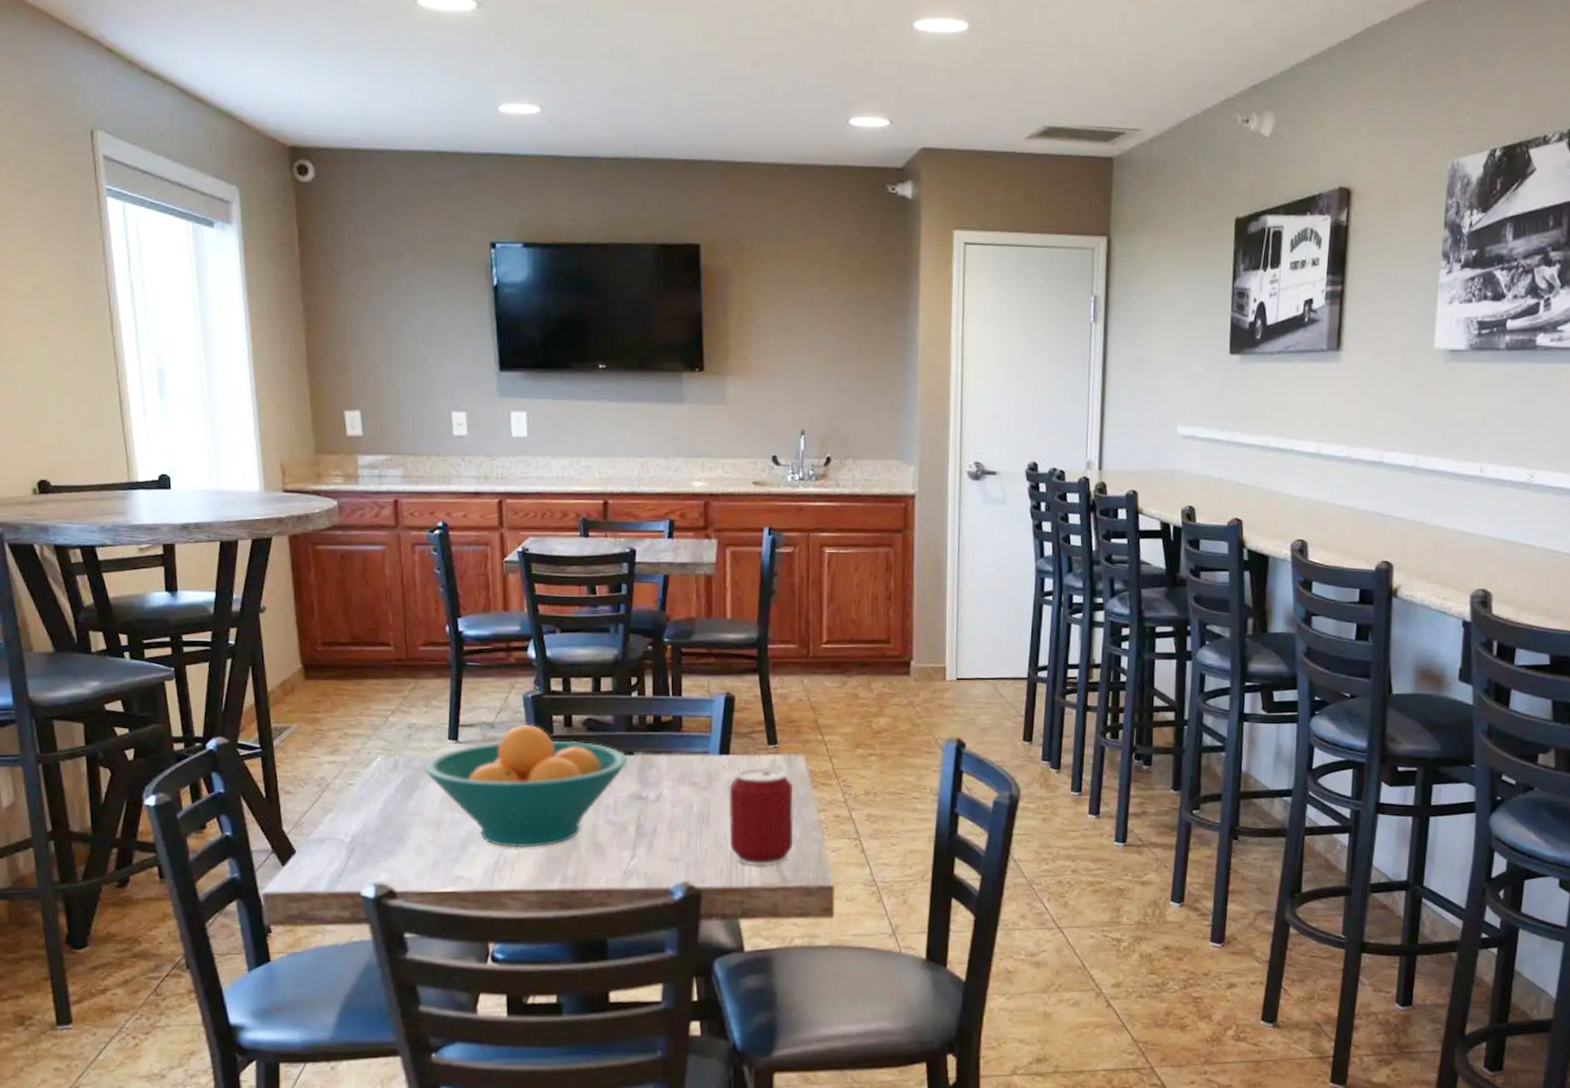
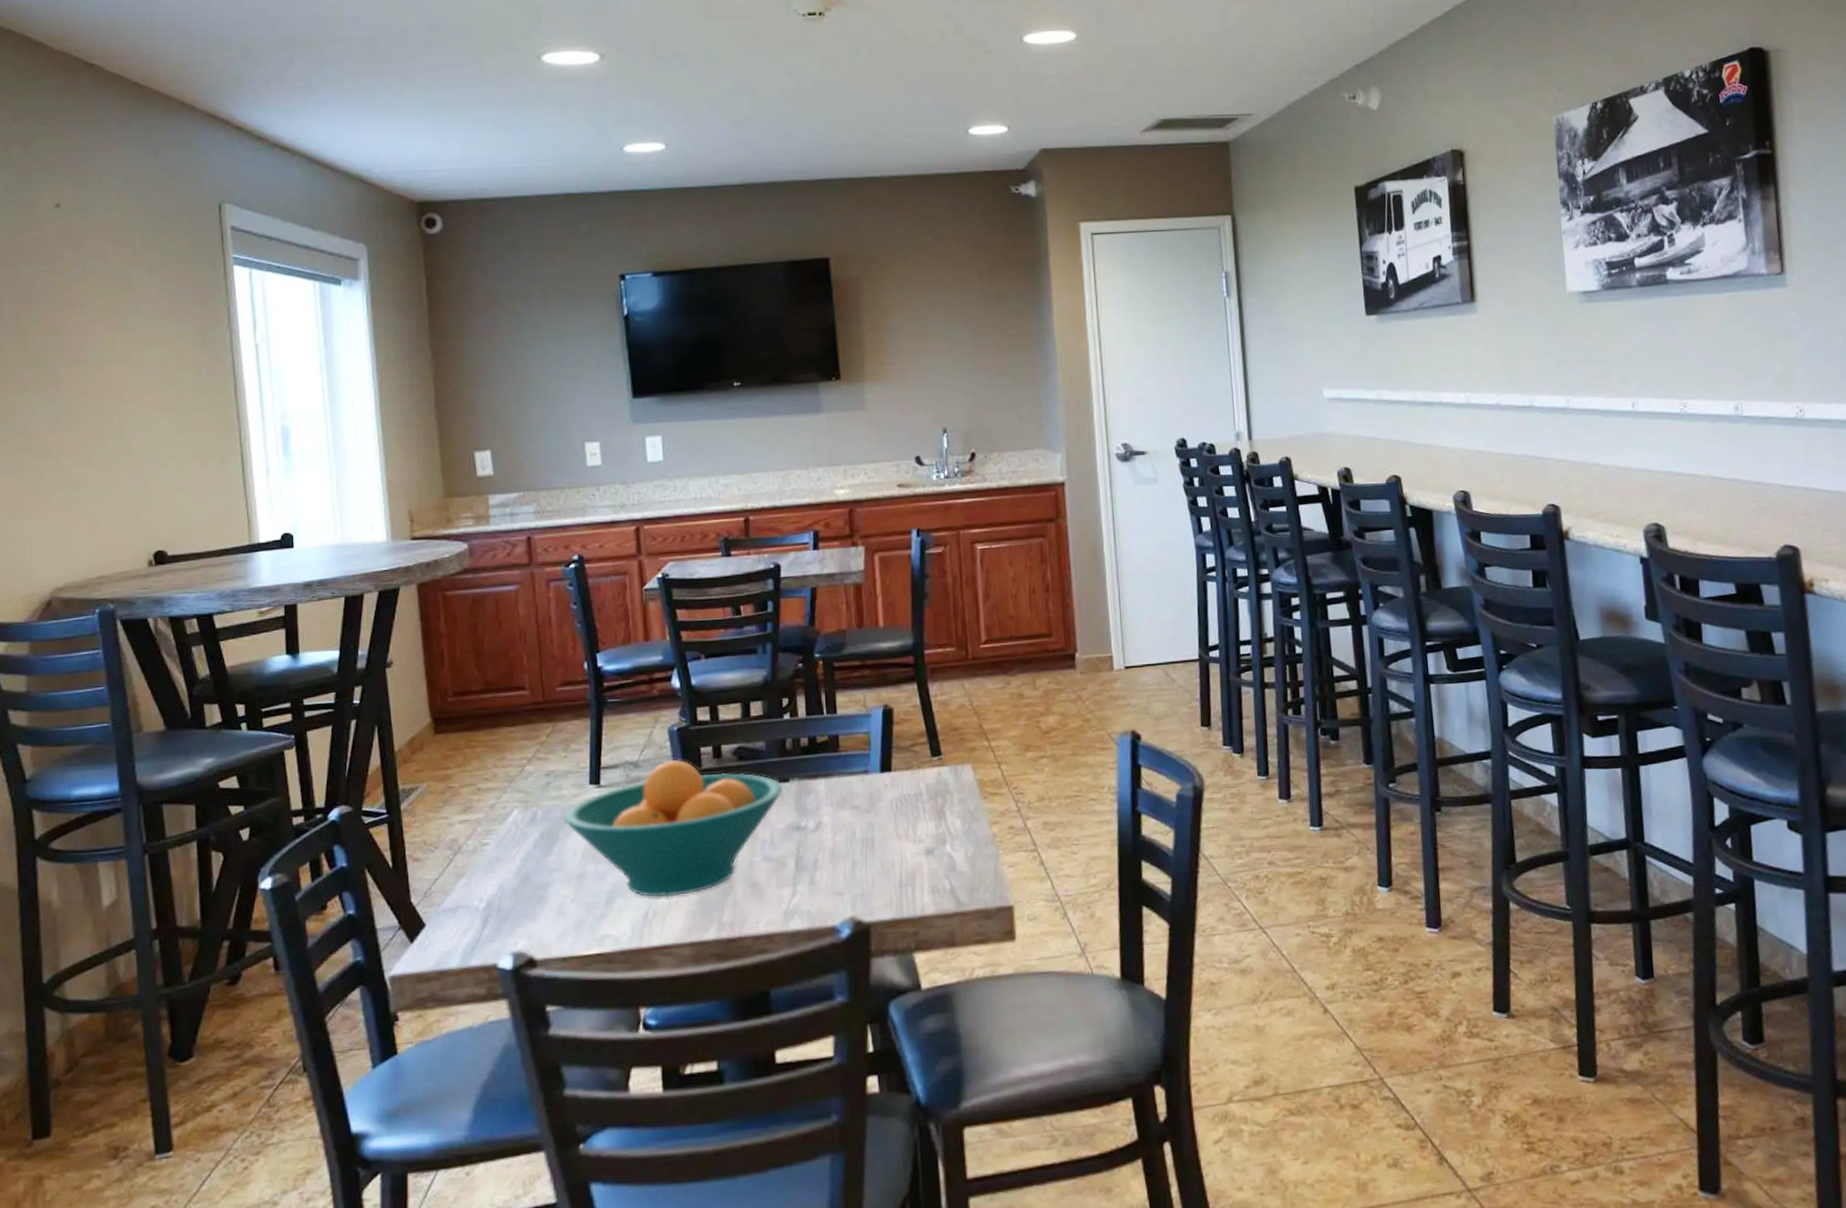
can: present [729,768,794,866] -> none [893,782,967,892]

